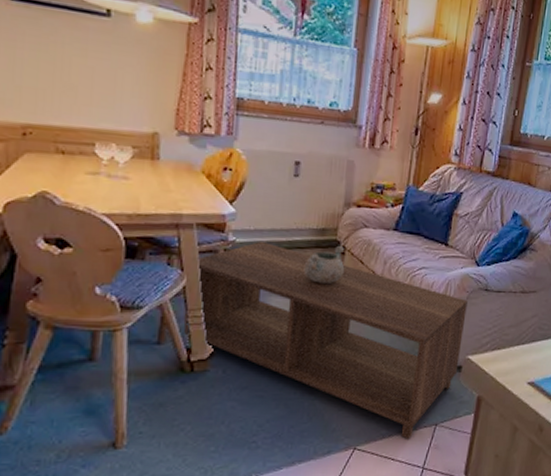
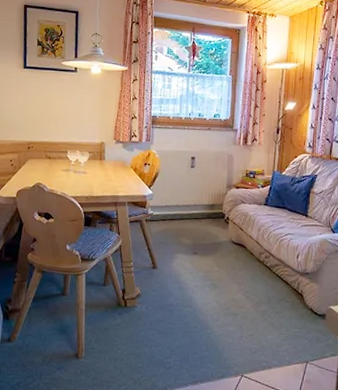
coffee table: present [184,242,468,439] -> none [120,214,327,372]
decorative bowl: present [303,245,345,283] -> none [199,216,229,245]

